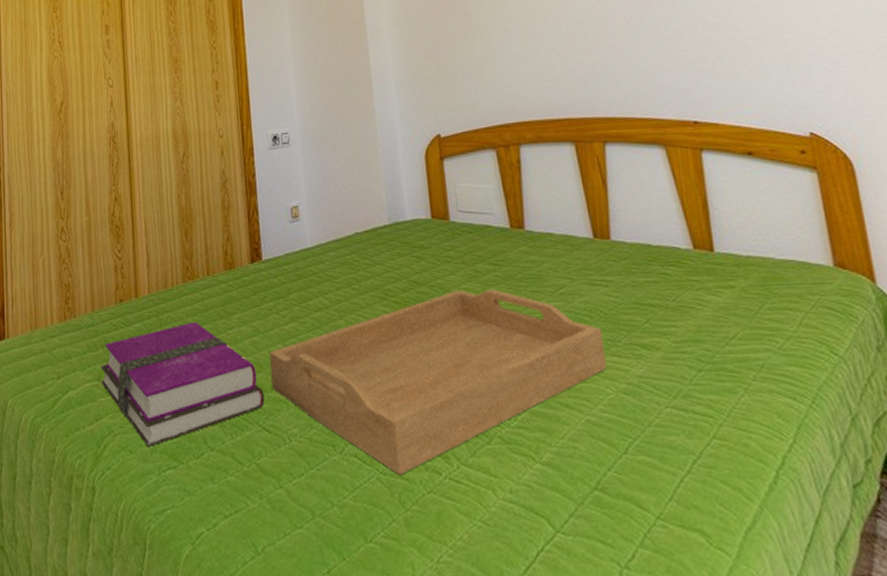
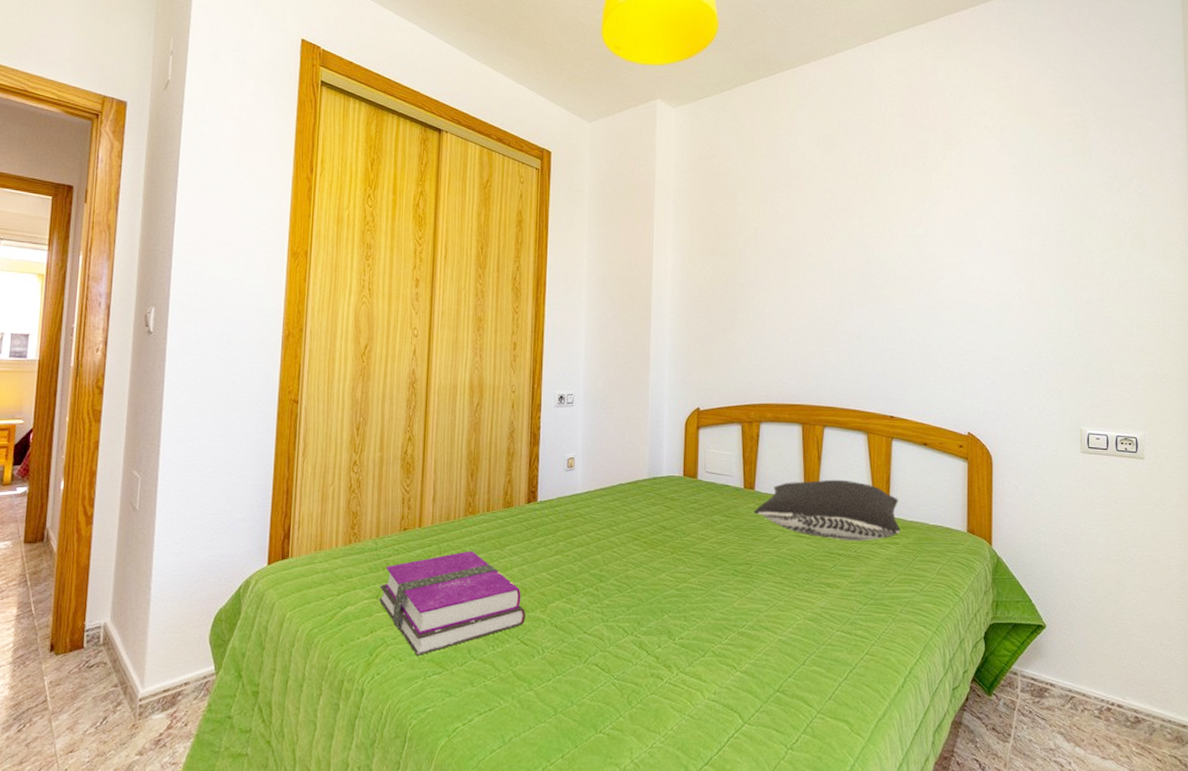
serving tray: present [269,288,608,475] -> none [533,535,801,680]
pillow: none [528,208,735,288] -> present [754,479,900,542]

